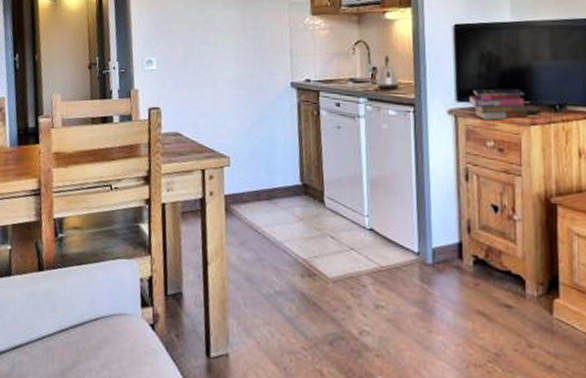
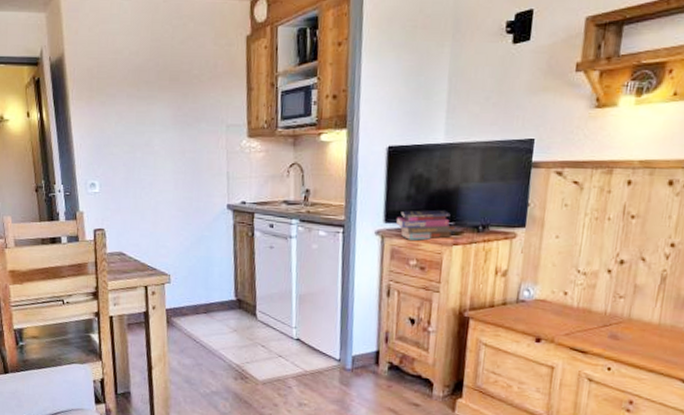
kettle: present [377,55,400,91] -> none [309,177,331,213]

